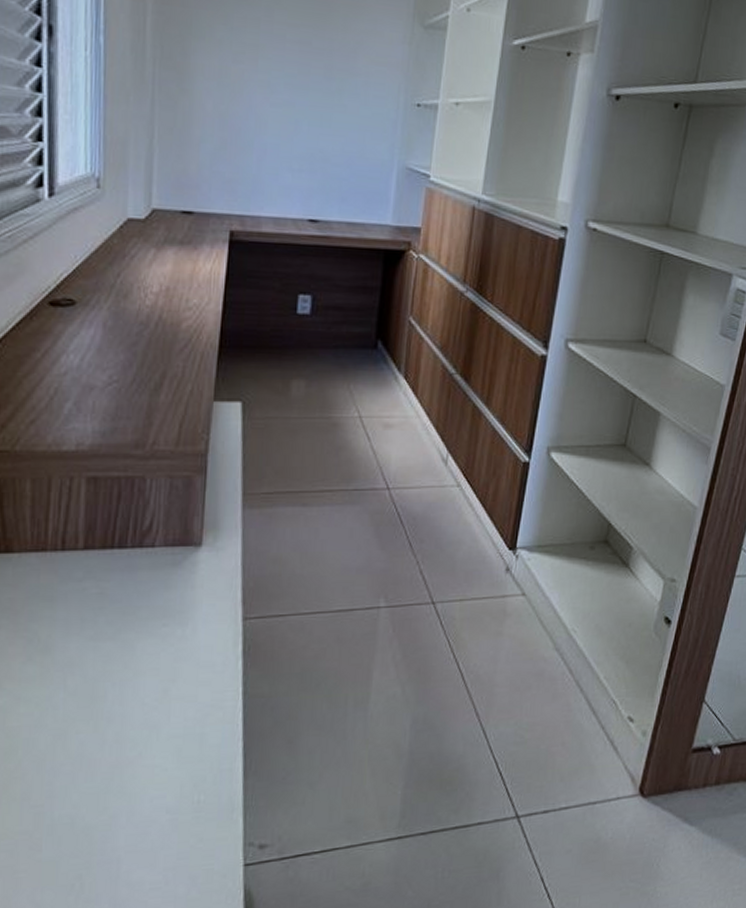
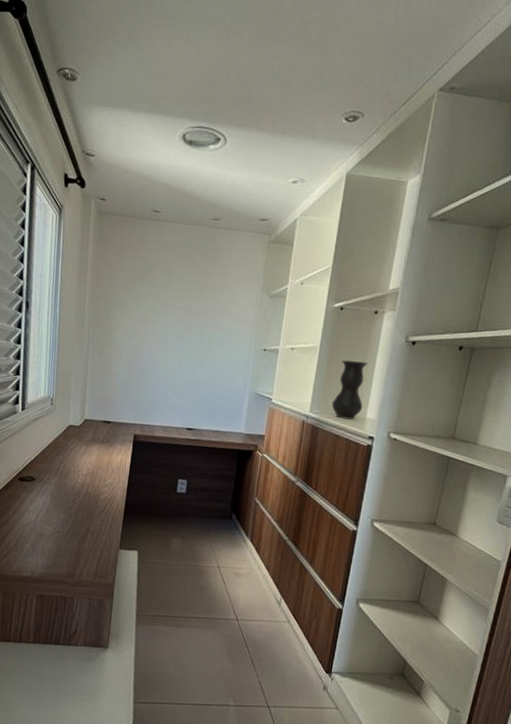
vase: none [511,120,560,204] -> present [331,360,369,420]

